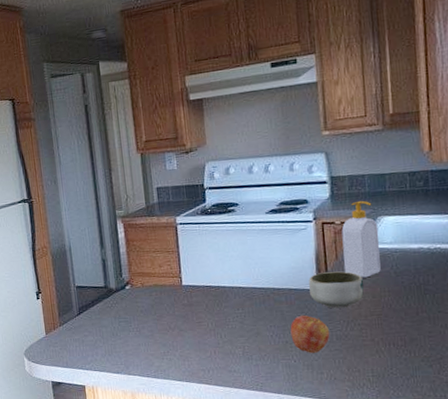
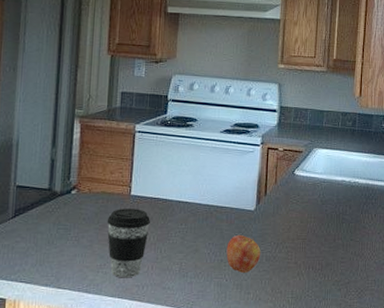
coffee cup: none [163,297,206,364] -> present [107,209,150,278]
bowl: present [309,271,364,309] -> none [249,195,296,231]
soap bottle: present [341,200,381,278] -> none [280,131,313,203]

